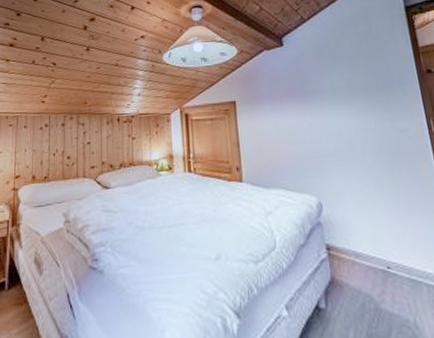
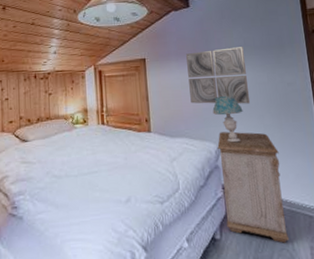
wall art: none [281,88,357,153] -> present [186,47,251,104]
table lamp: none [312,142,348,197] -> present [212,95,243,143]
nightstand: none [319,183,411,318] -> present [217,132,290,243]

